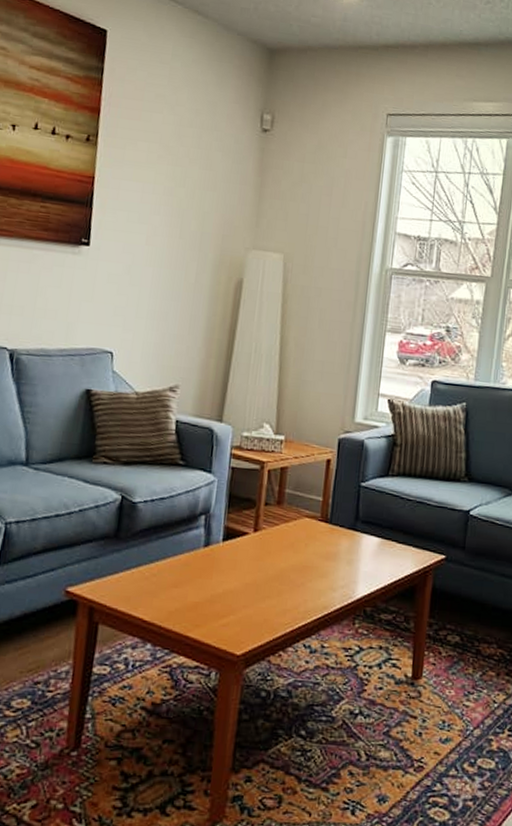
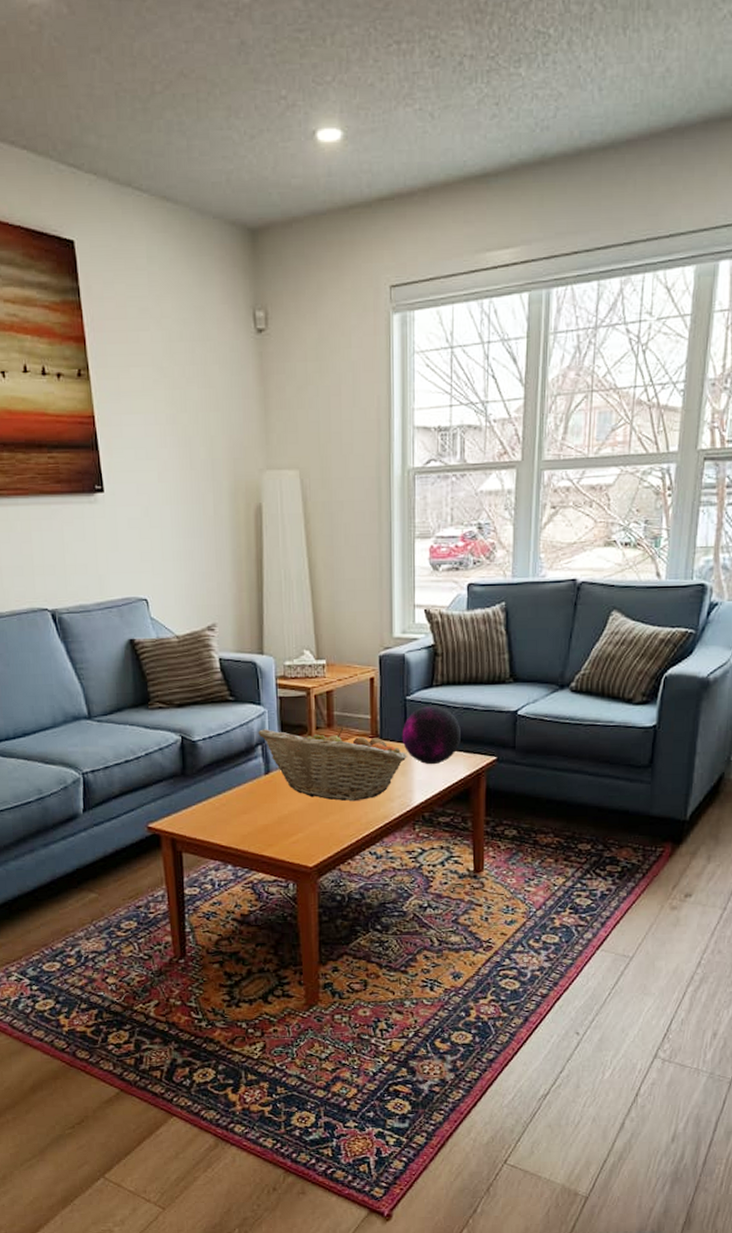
fruit basket: none [204,498,355,587] -> present [258,727,407,802]
decorative orb: none [351,494,412,557] -> present [402,705,461,765]

